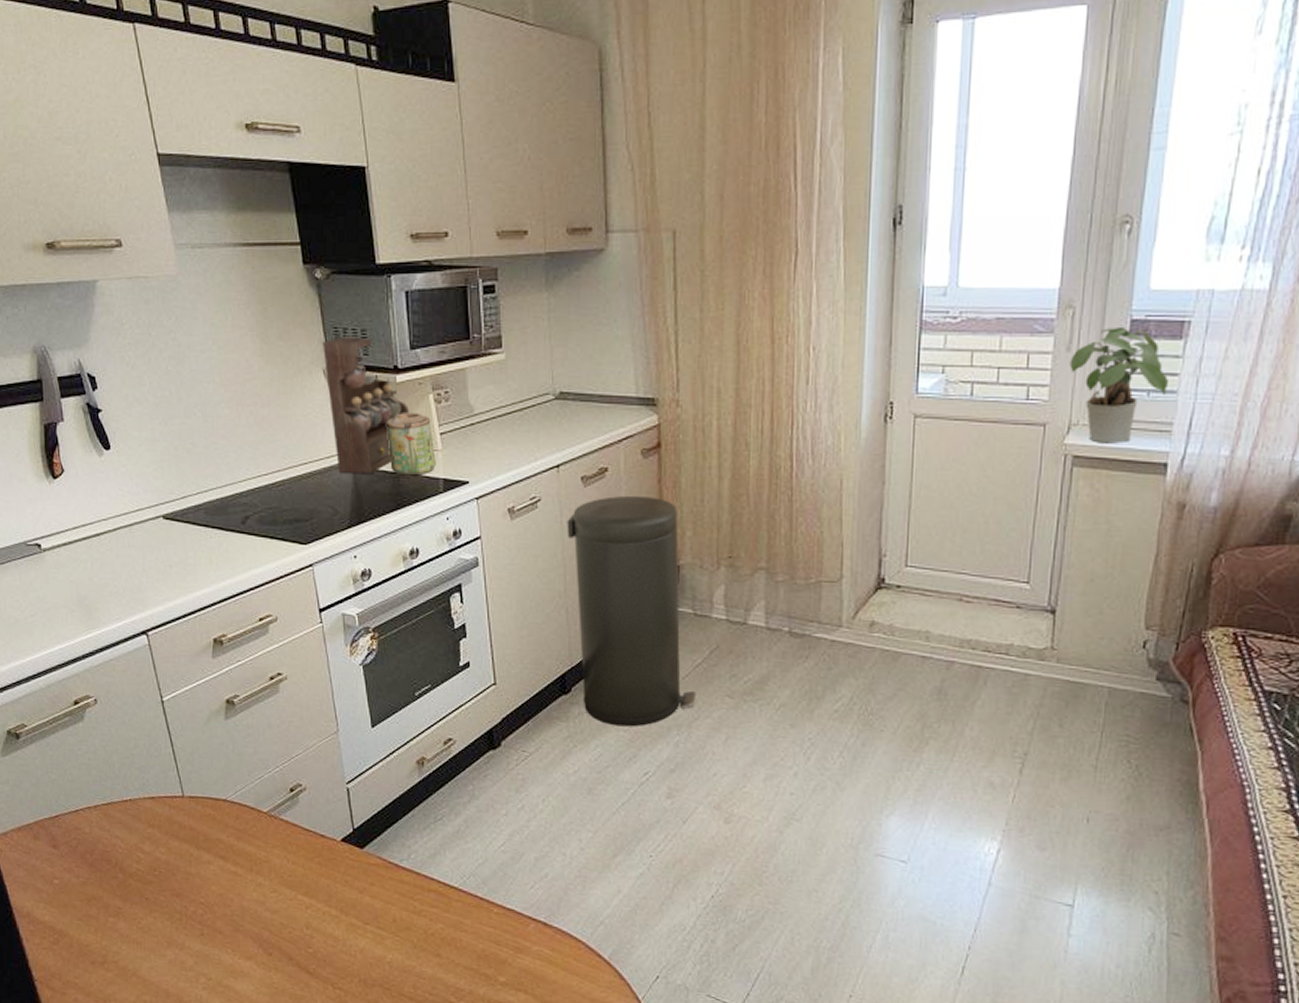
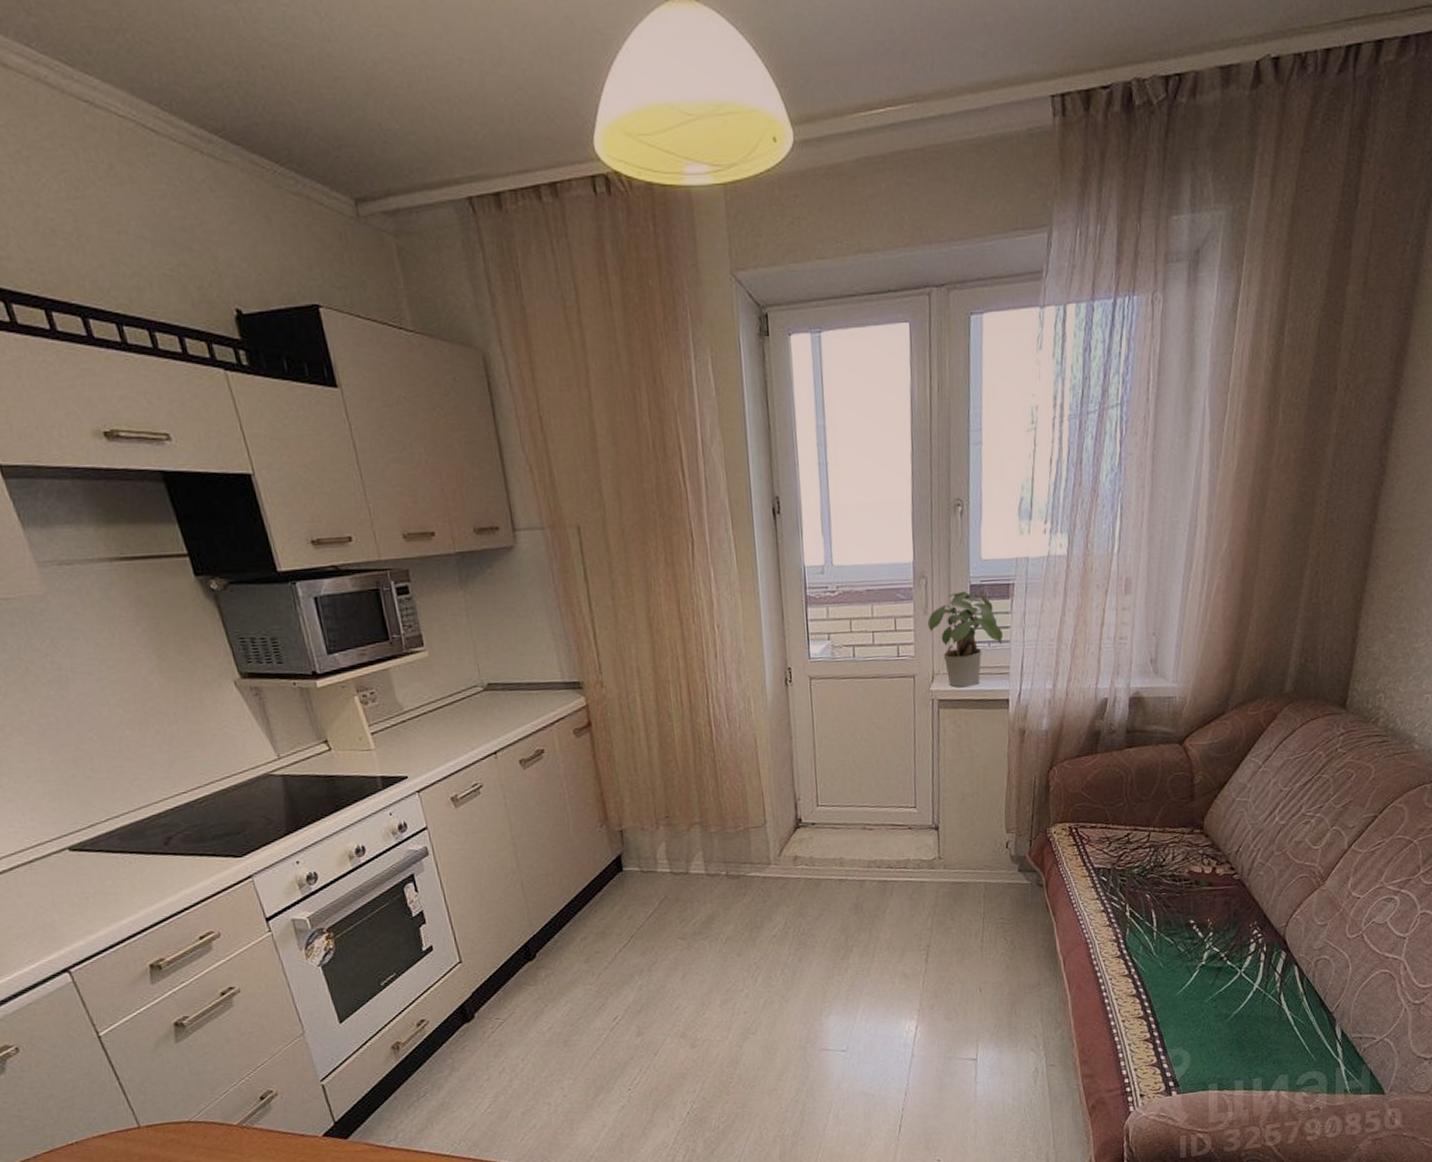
spice rack: present [323,334,410,473] -> none [229,643,336,782]
canister: present [387,413,436,476] -> none [312,716,371,778]
pedal bin: present [567,495,697,727] -> none [511,771,652,981]

